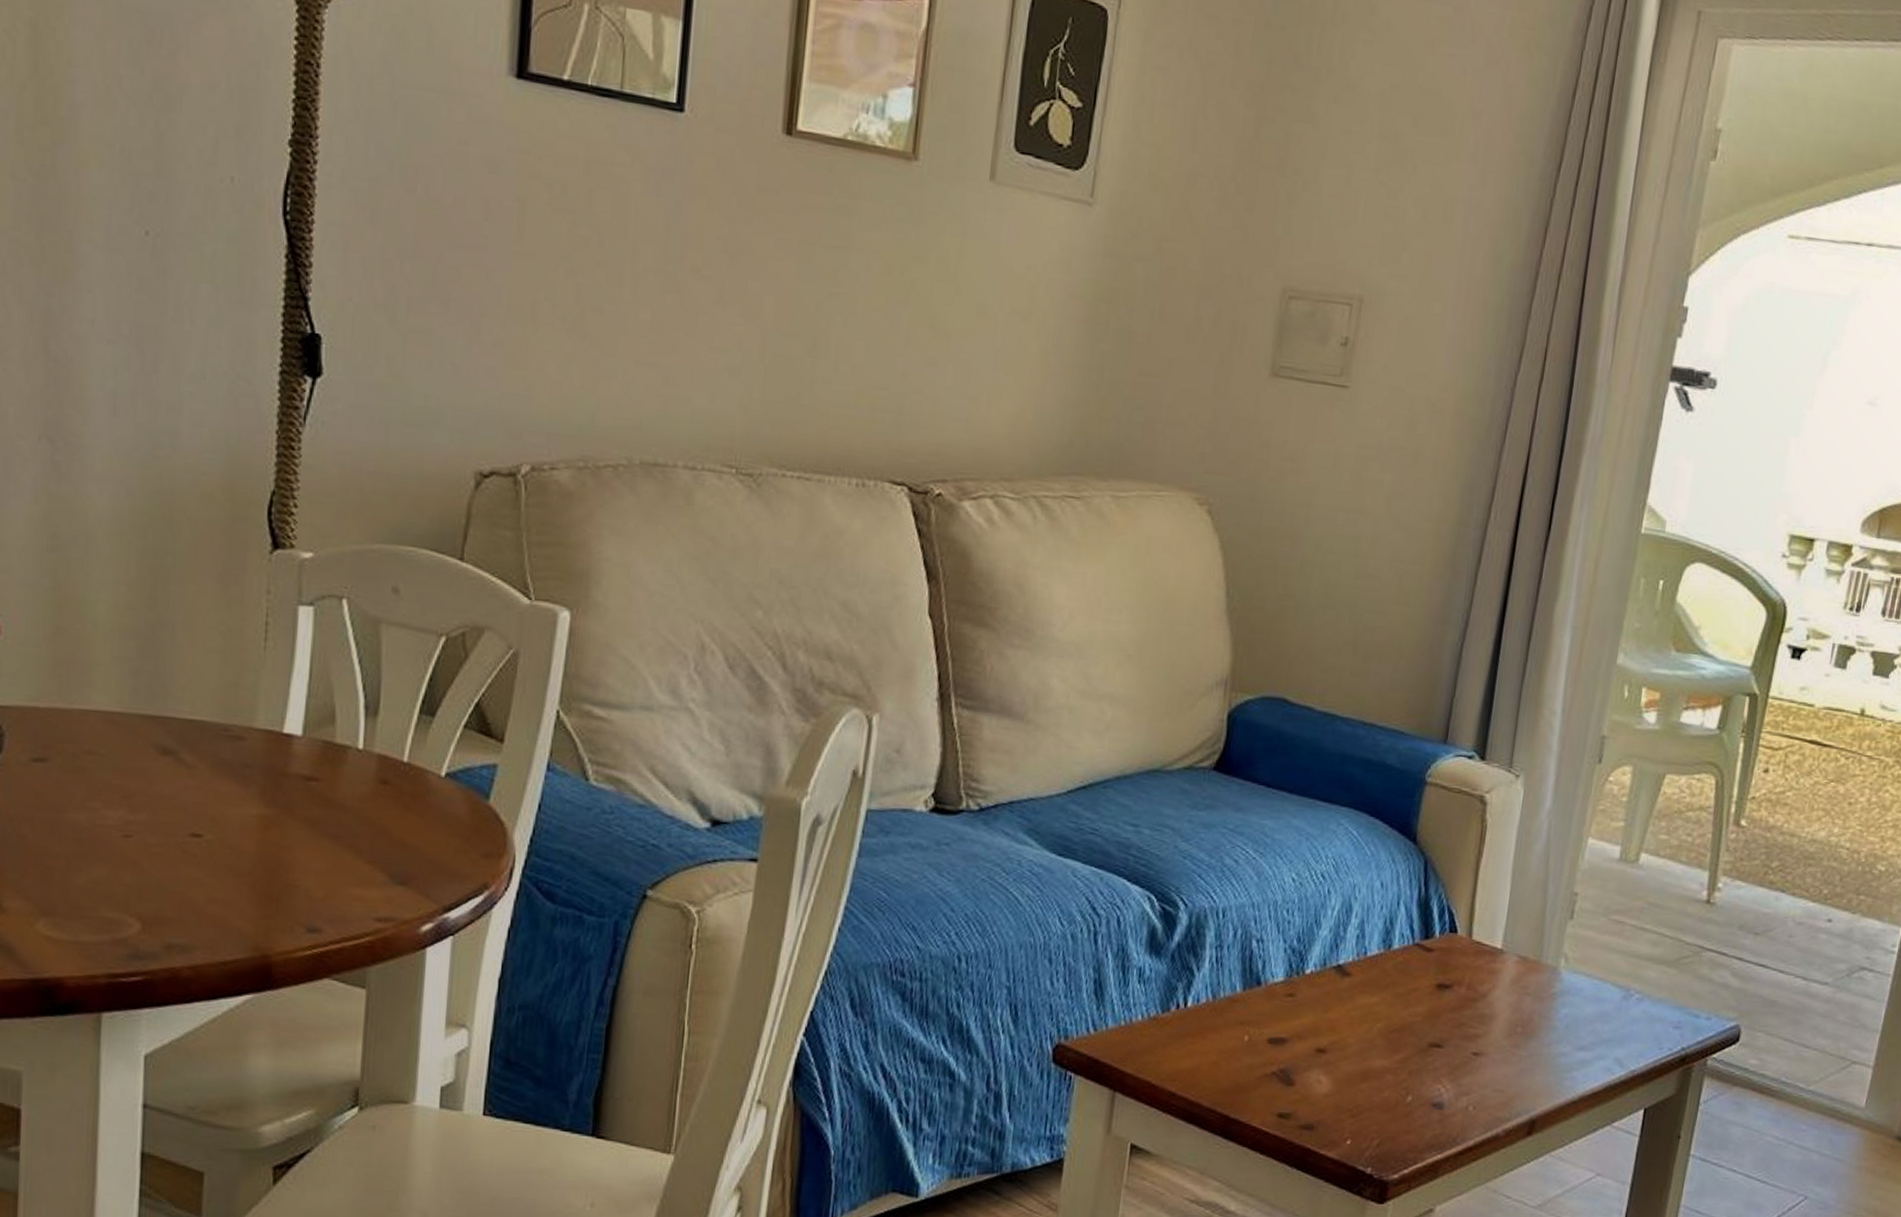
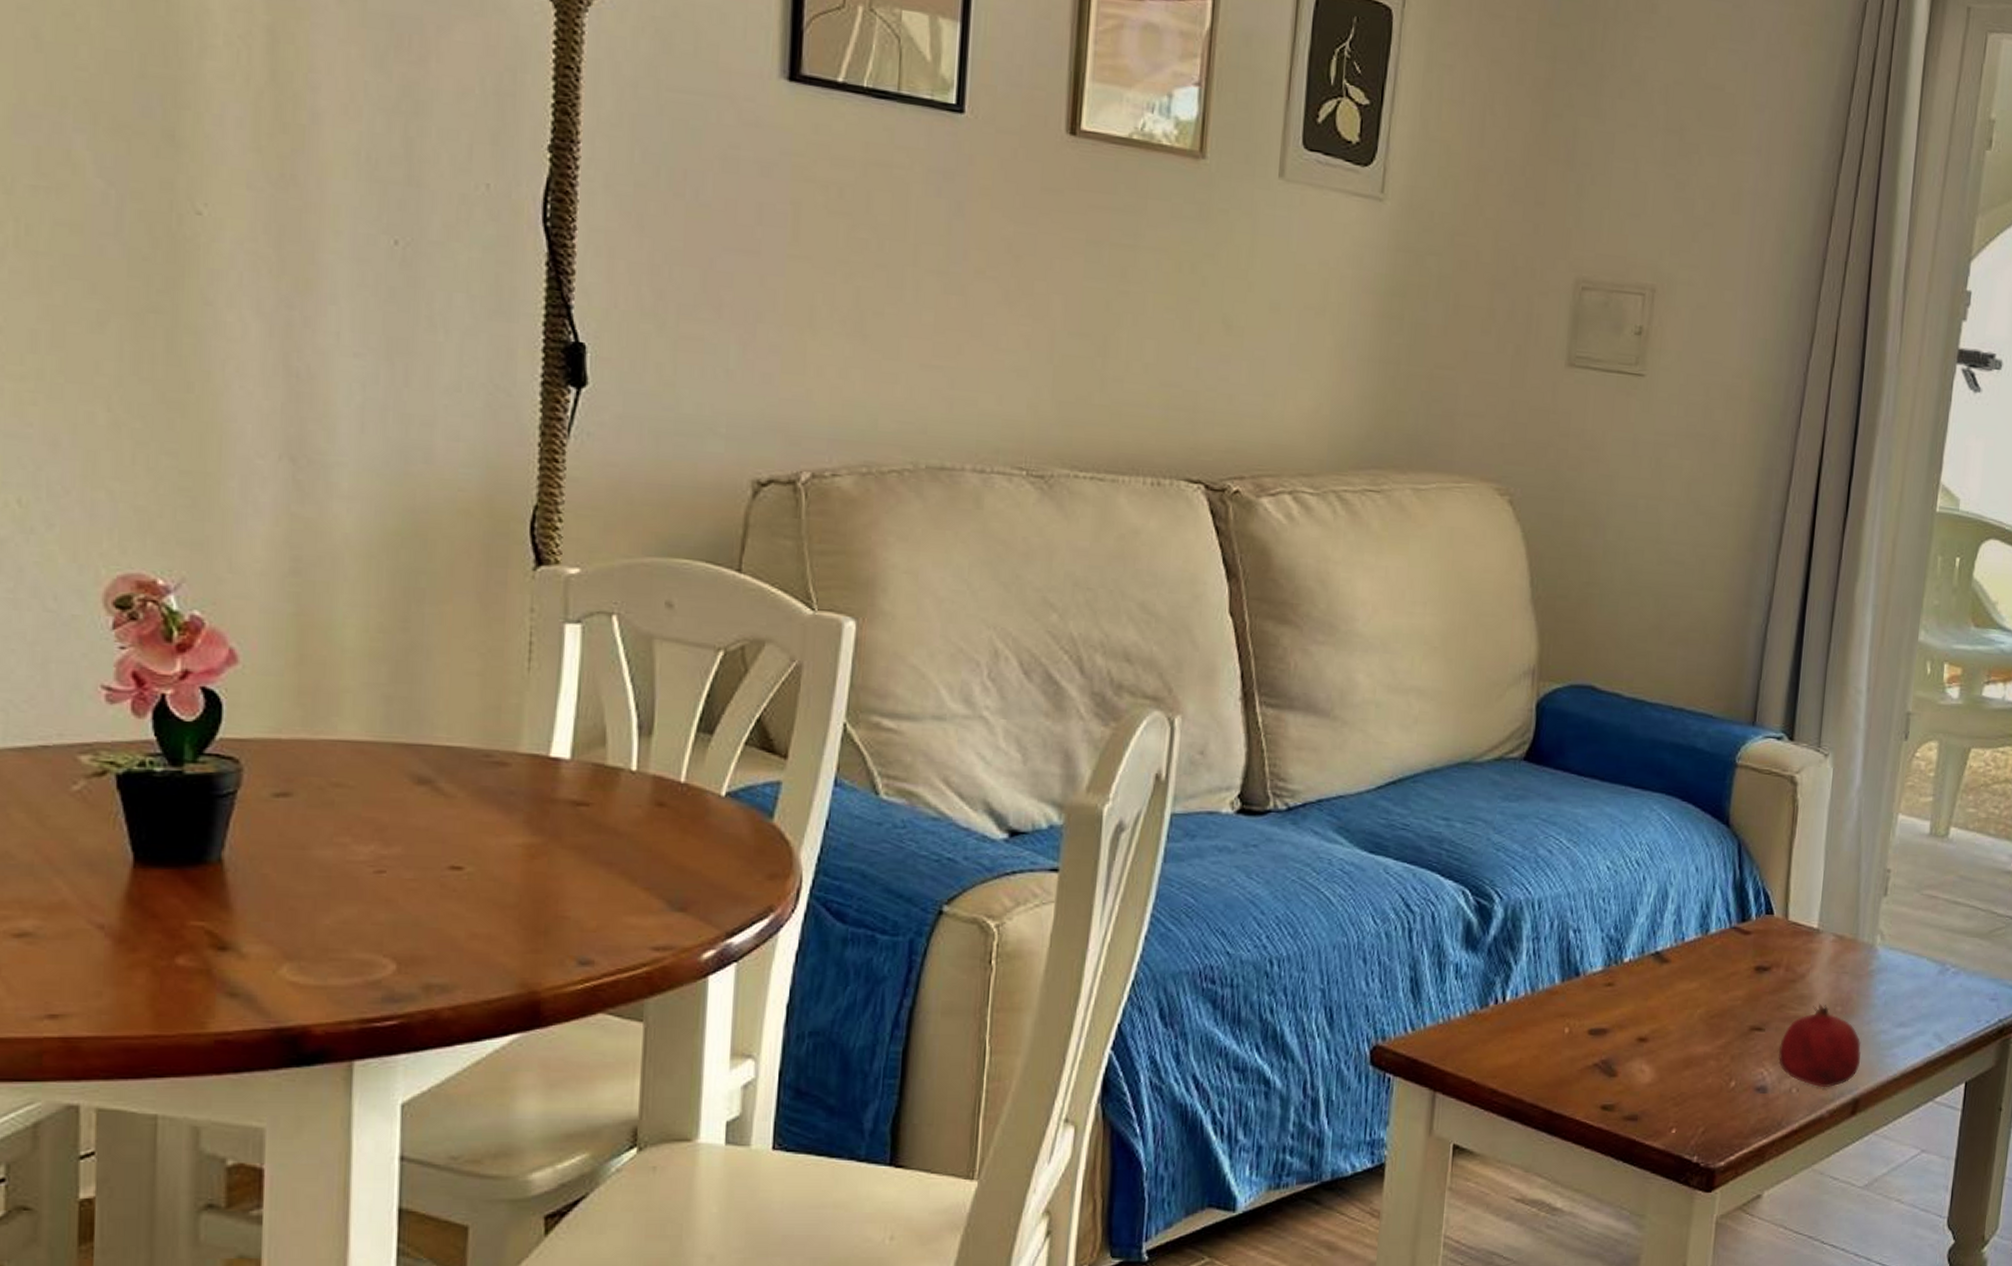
fruit: none [1456,1023,1541,1107] -> present [1778,1003,1862,1088]

